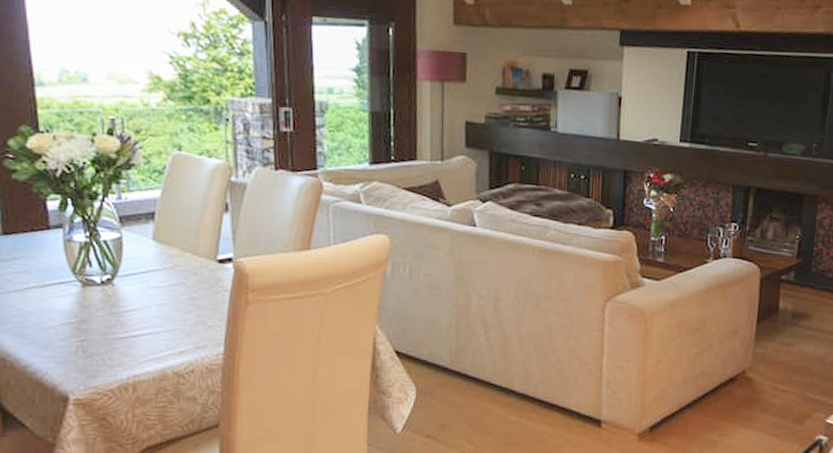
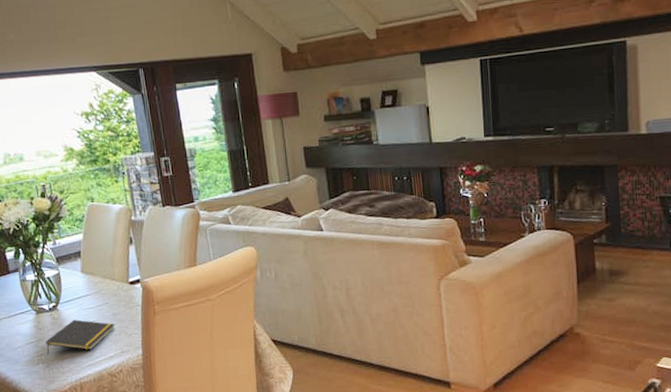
notepad: none [91,299,191,341] -> present [46,319,115,354]

